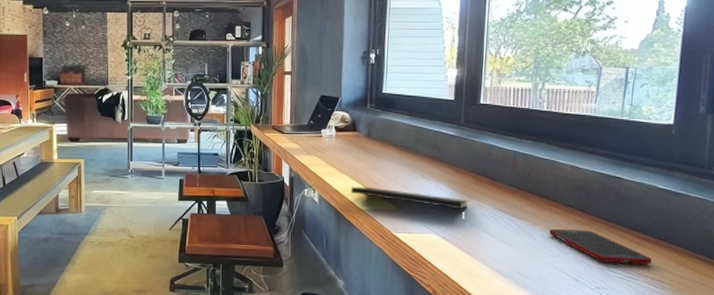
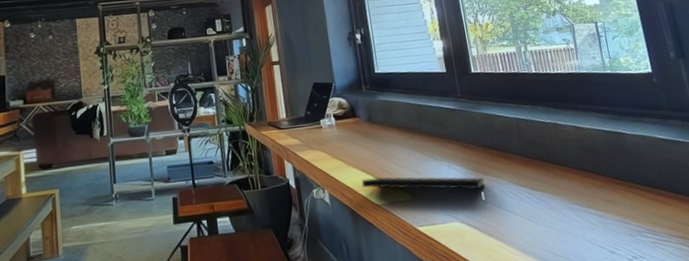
cell phone: present [549,229,652,265] -> none [571,193,677,227]

